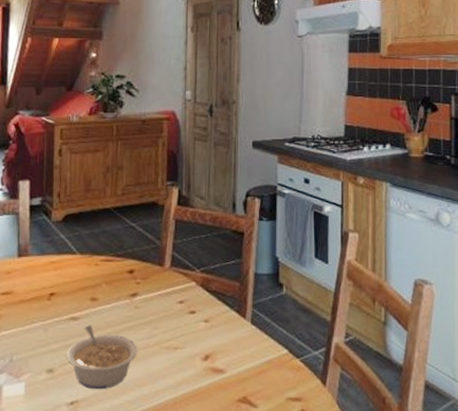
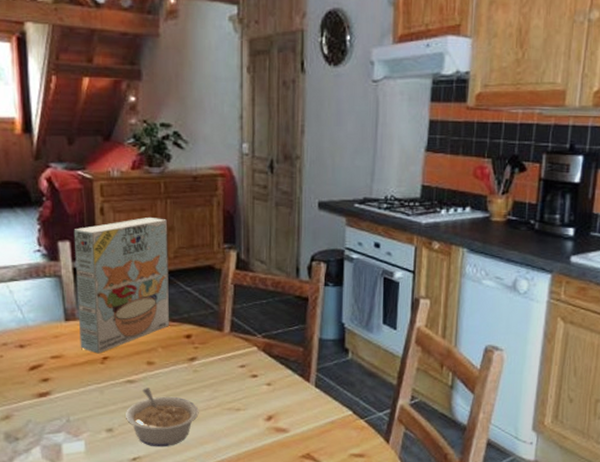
cereal box: none [29,157,118,290] -> present [73,216,170,354]

